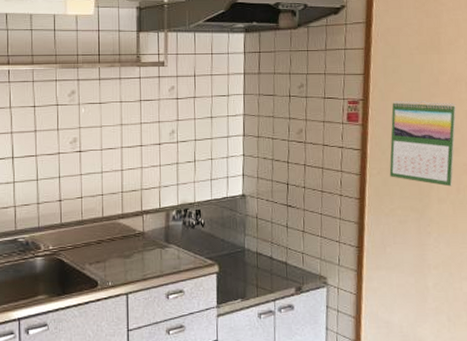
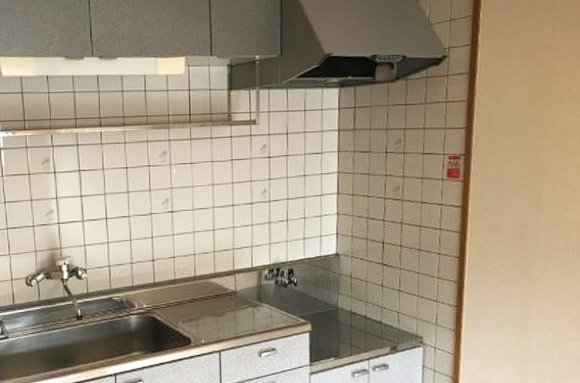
calendar: present [389,100,456,187] -> none [492,153,567,244]

